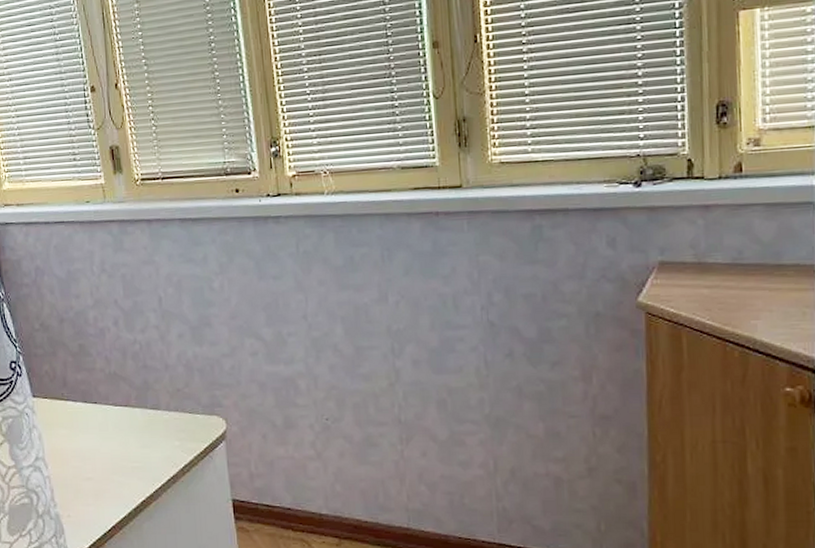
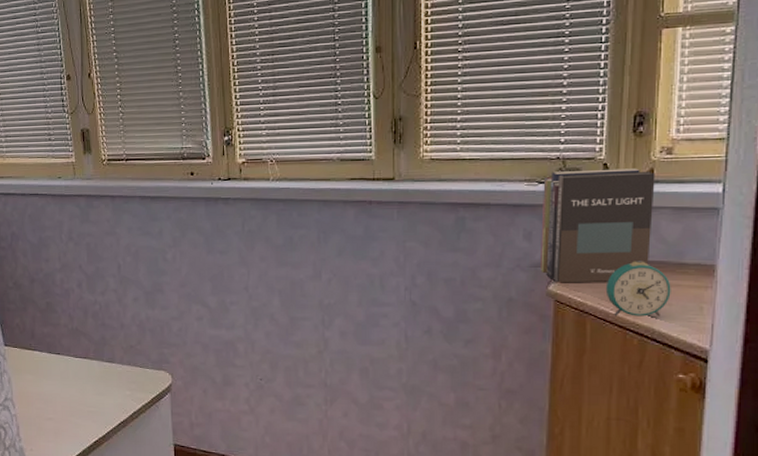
books: none [624,163,745,293] -> present [539,168,655,283]
alarm clock: none [699,264,771,327] -> present [605,261,671,317]

